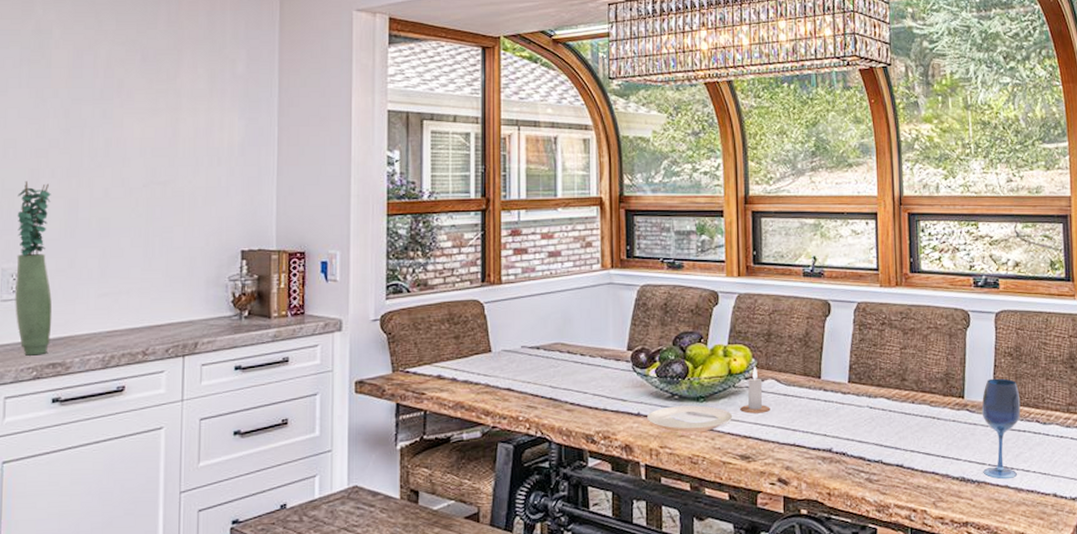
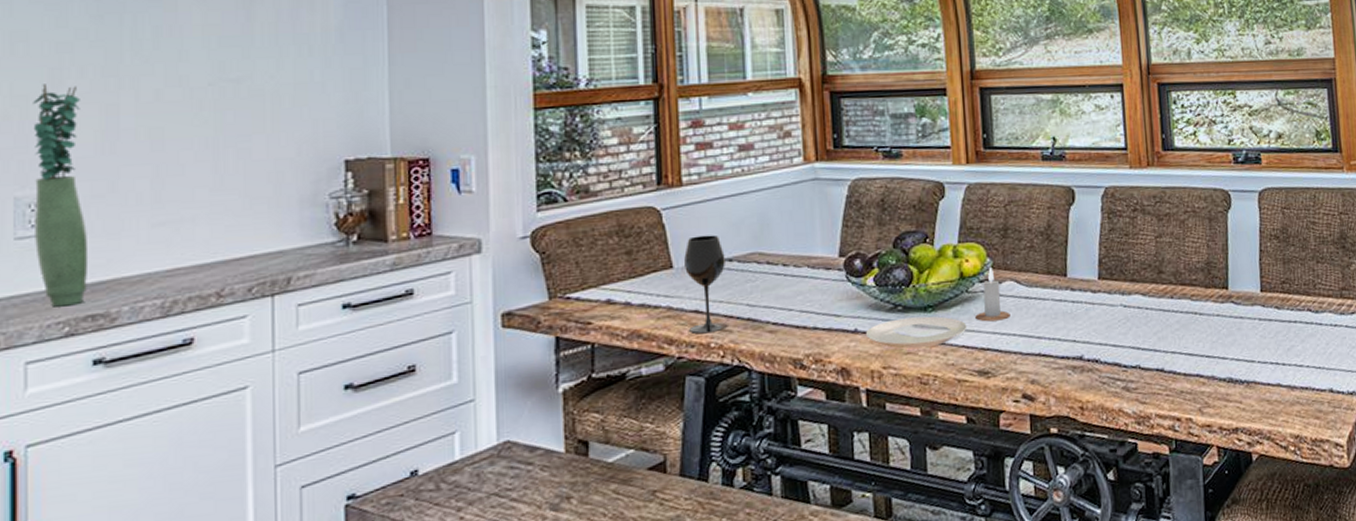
wineglass: none [500,326,534,409] -> present [683,235,728,334]
wineglass: present [981,378,1021,480] -> none [1247,264,1291,378]

